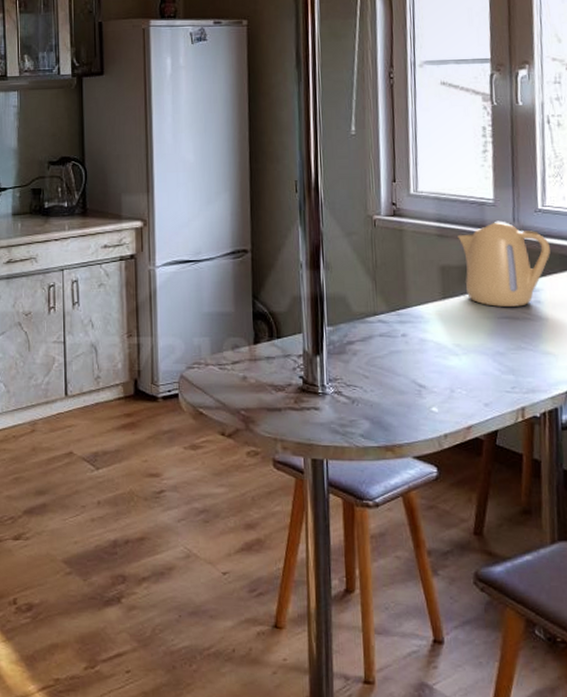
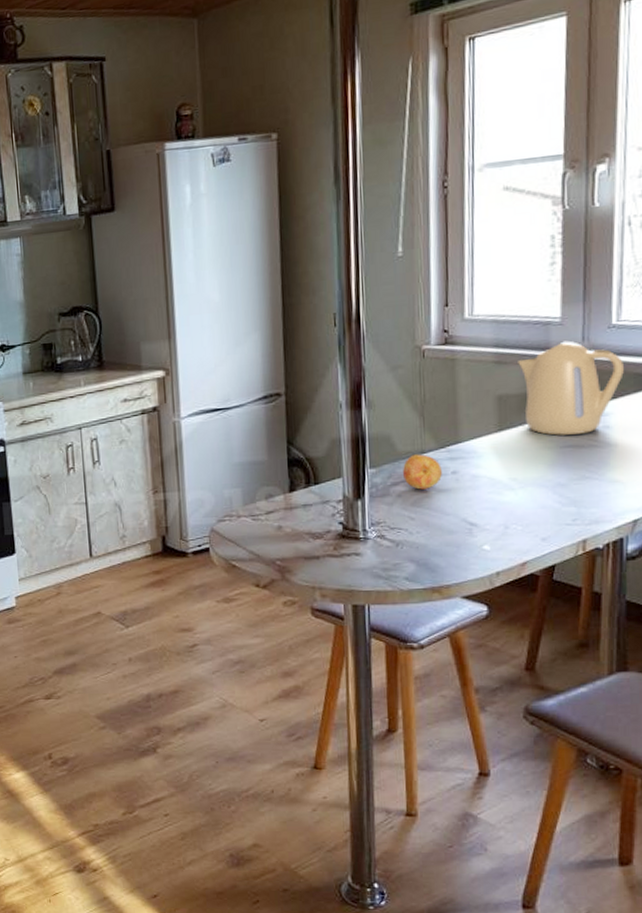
fruit: none [357,316,393,350] -> present [403,454,442,490]

